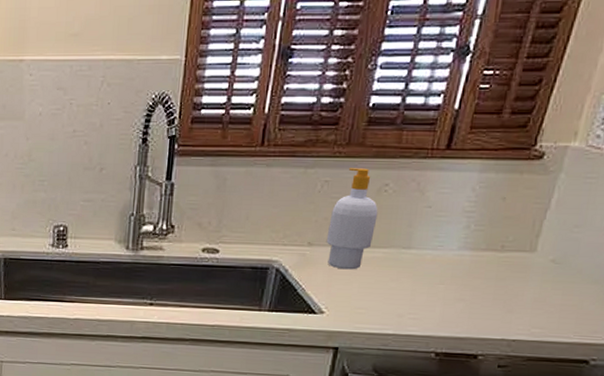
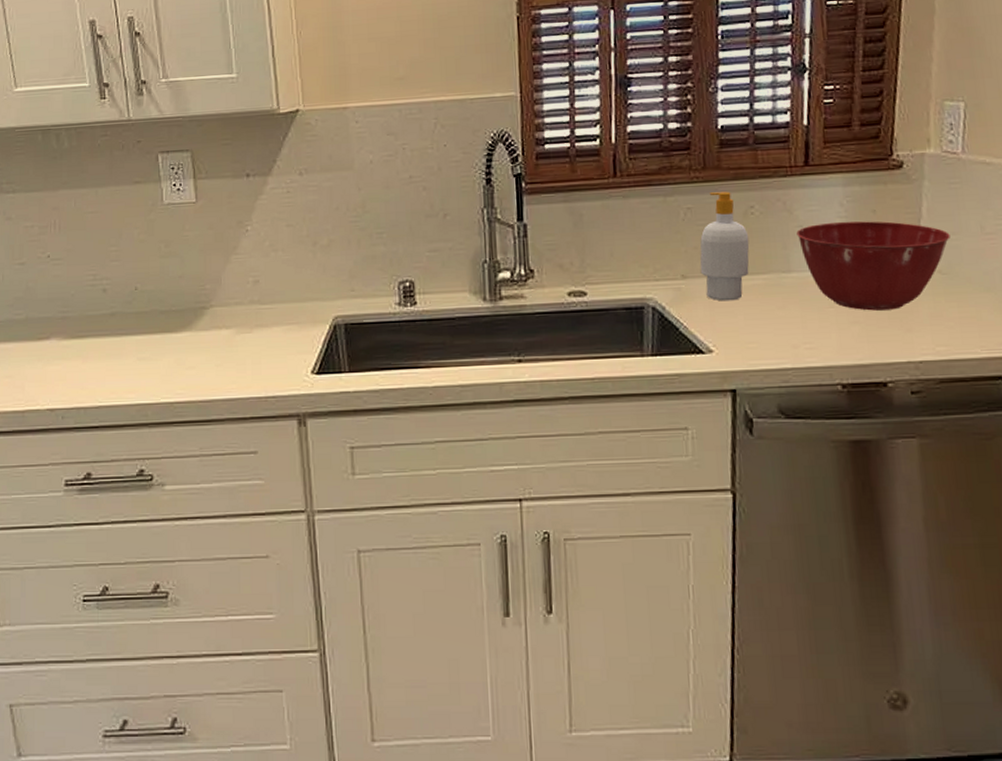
mixing bowl: none [424,205,573,292] -> present [796,221,950,311]

